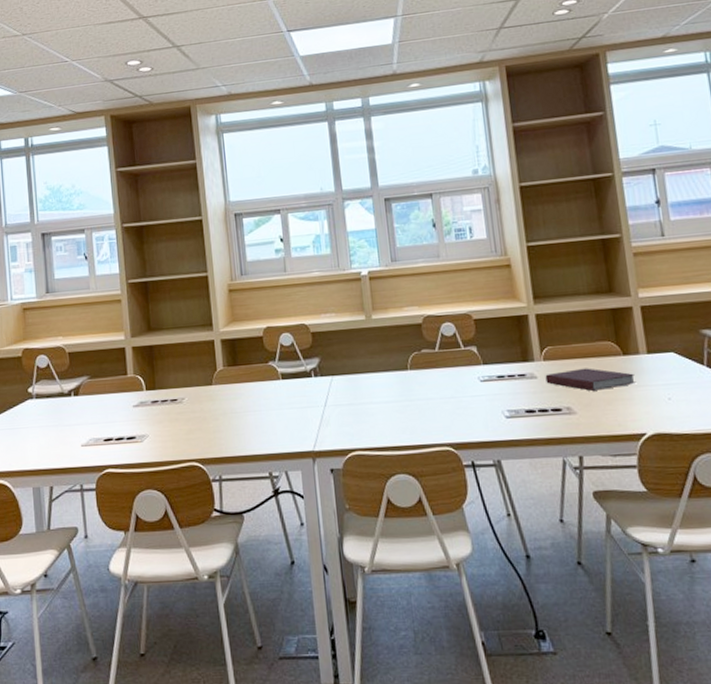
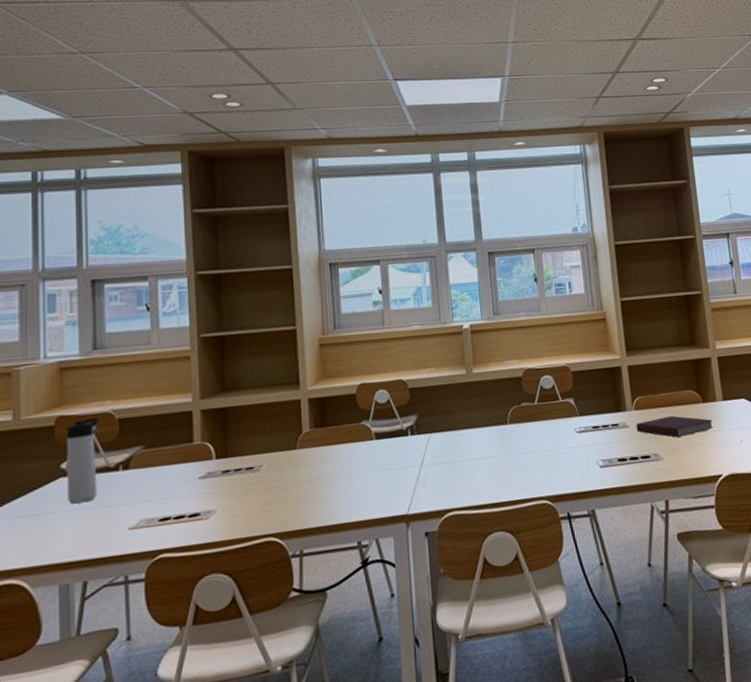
thermos bottle: none [30,350,56,422] -> present [66,417,100,504]

